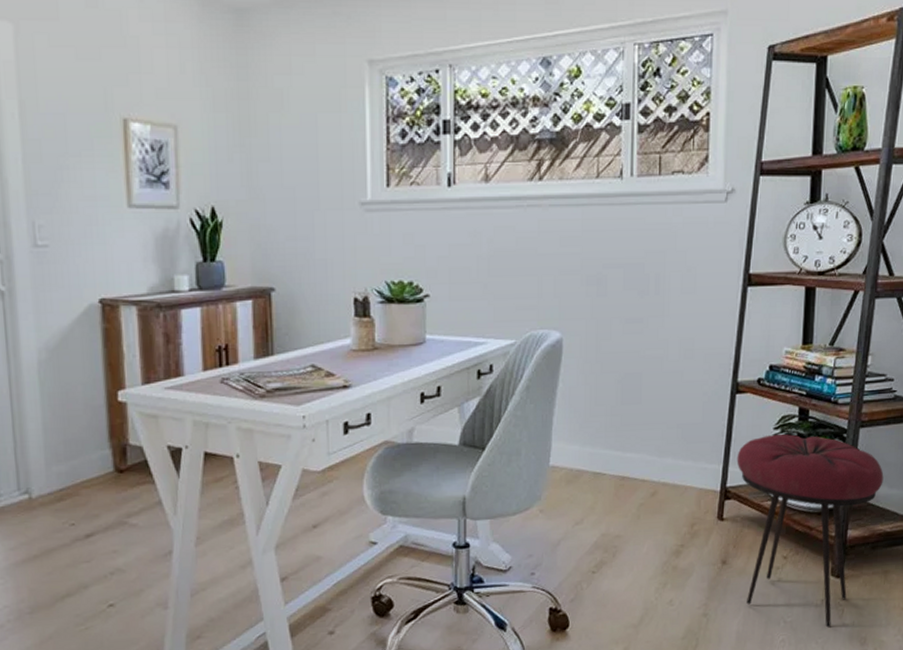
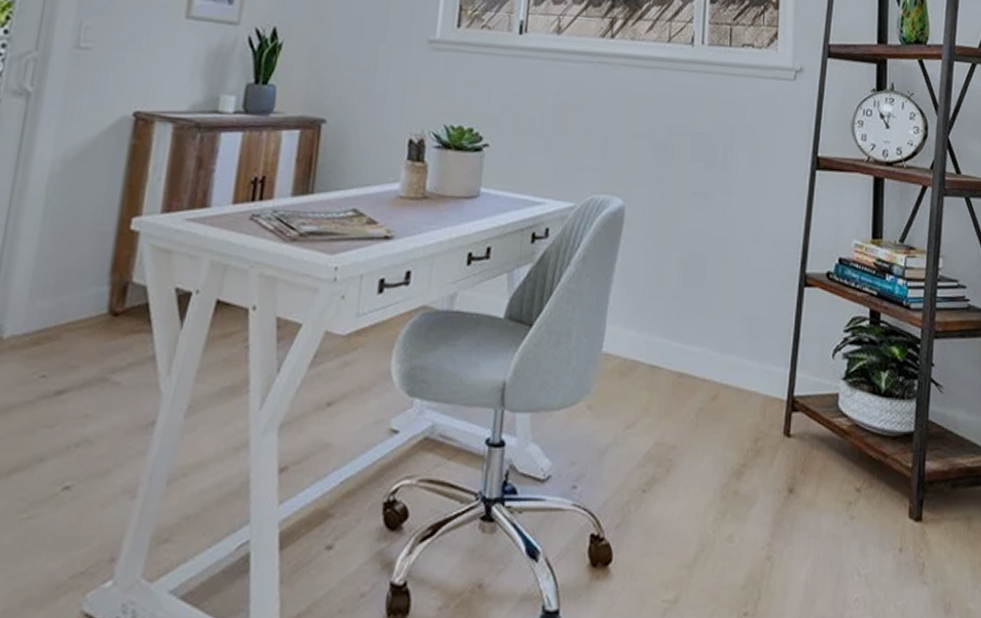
stool: present [736,433,884,628] -> none [805,337,961,587]

